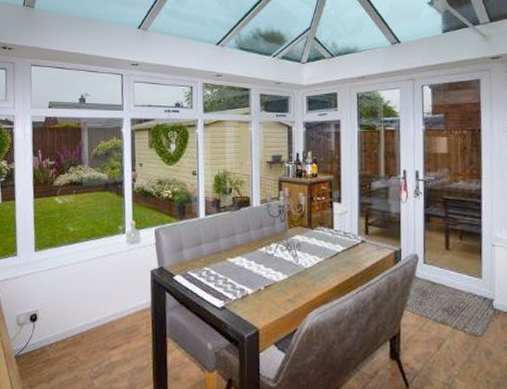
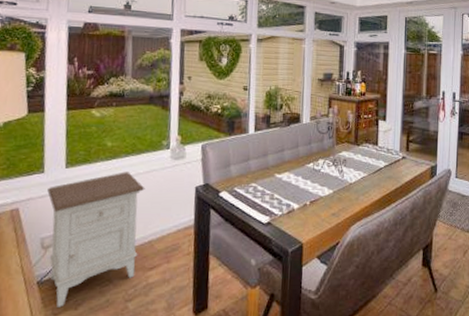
nightstand: none [20,255,105,381] -> present [47,172,145,307]

